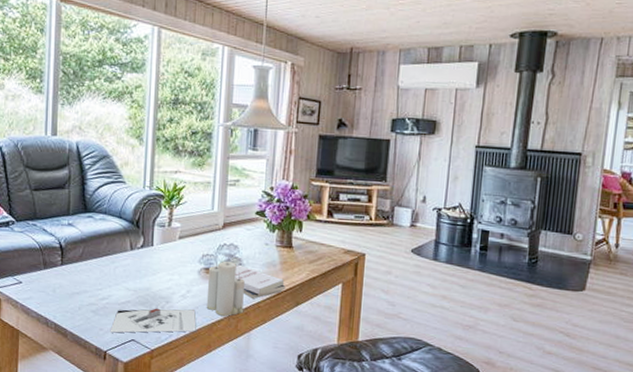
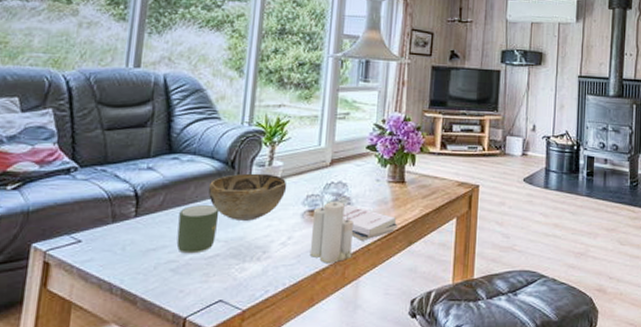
mug: none [95,258,128,300] -> present [176,205,220,254]
architectural model: present [110,308,196,333] -> none [192,259,298,294]
decorative bowl: none [118,232,185,274] -> present [208,173,287,221]

